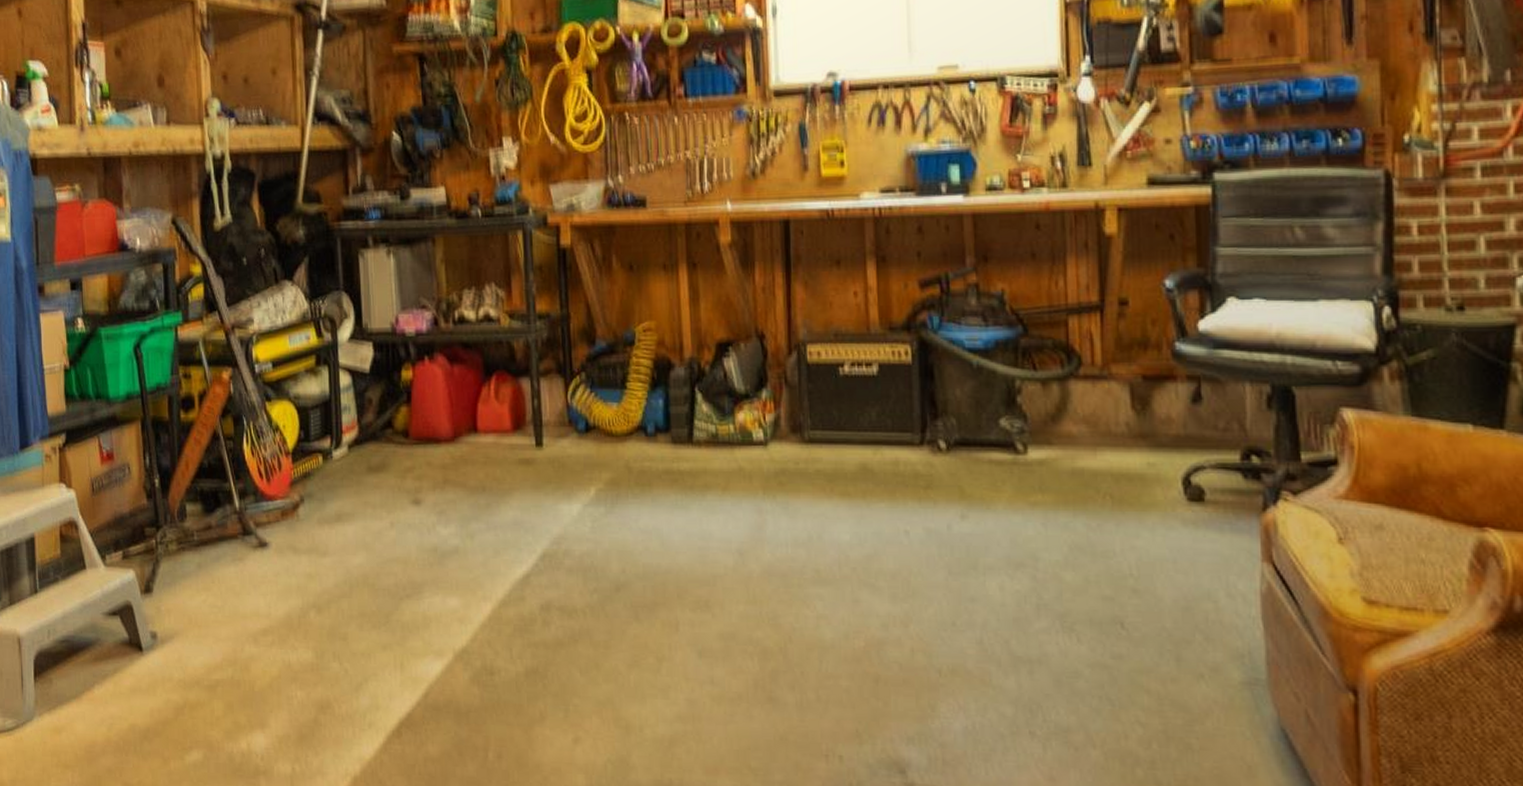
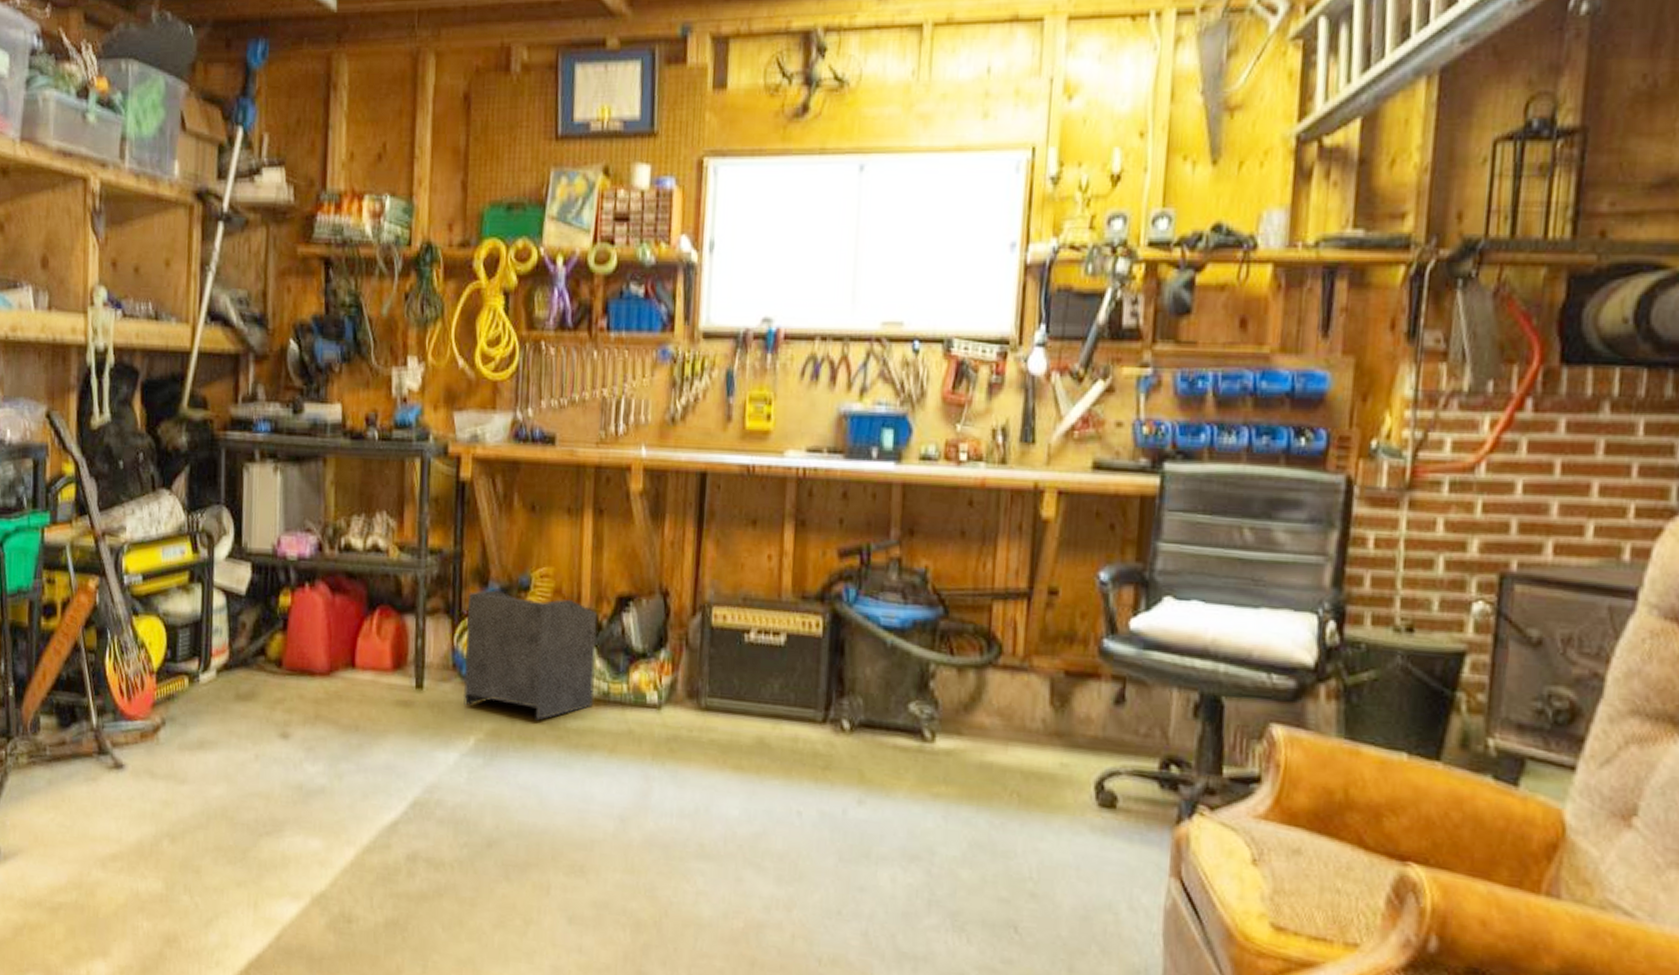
waste basket: none [577,347,704,467] -> present [462,590,598,721]

